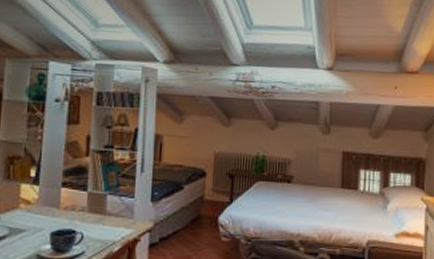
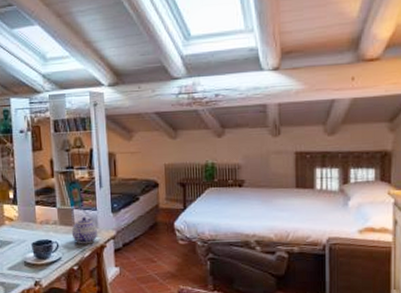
teapot: none [101,204,133,237] -> present [71,216,98,244]

